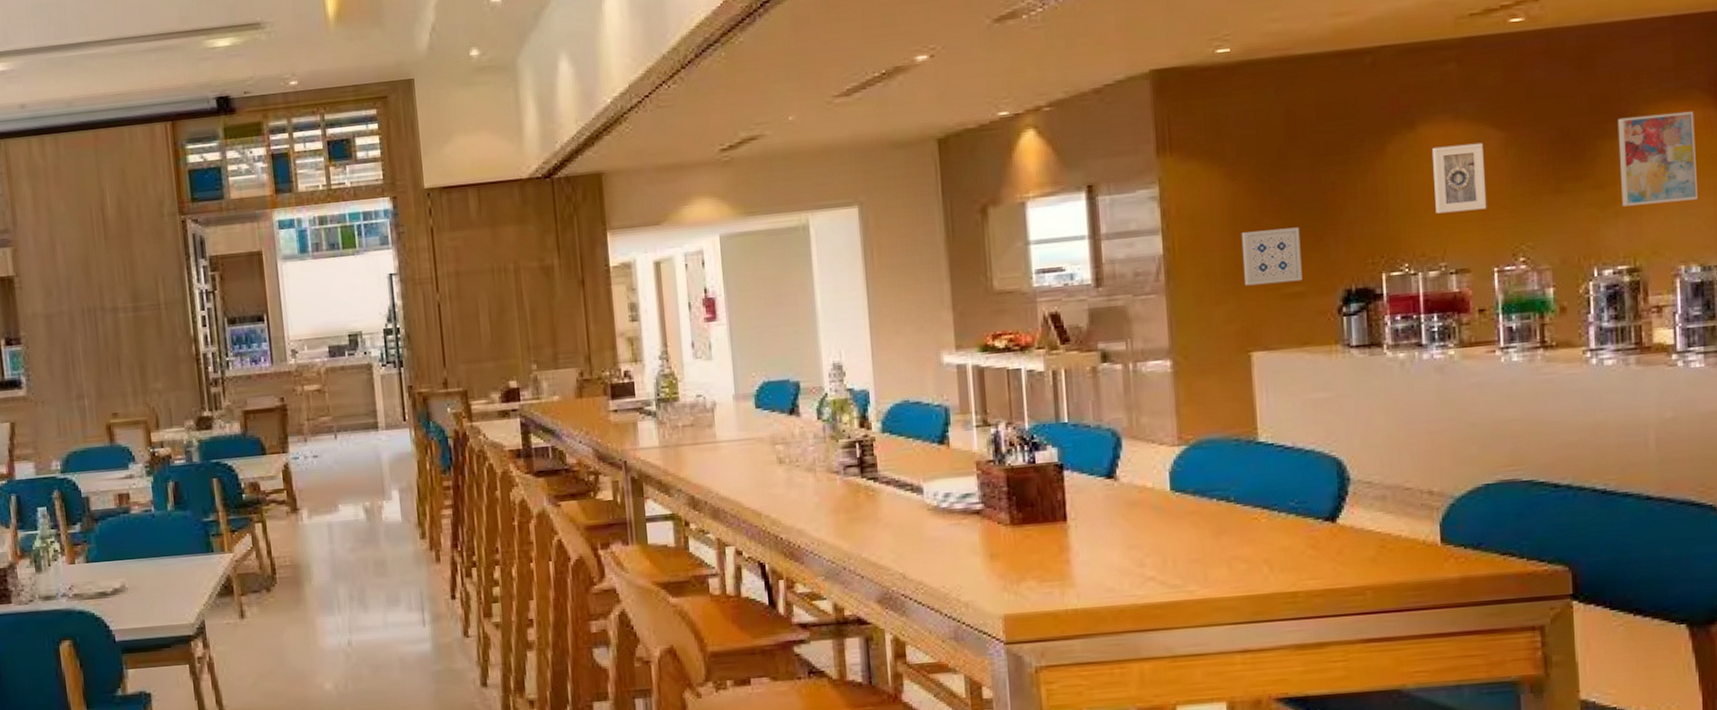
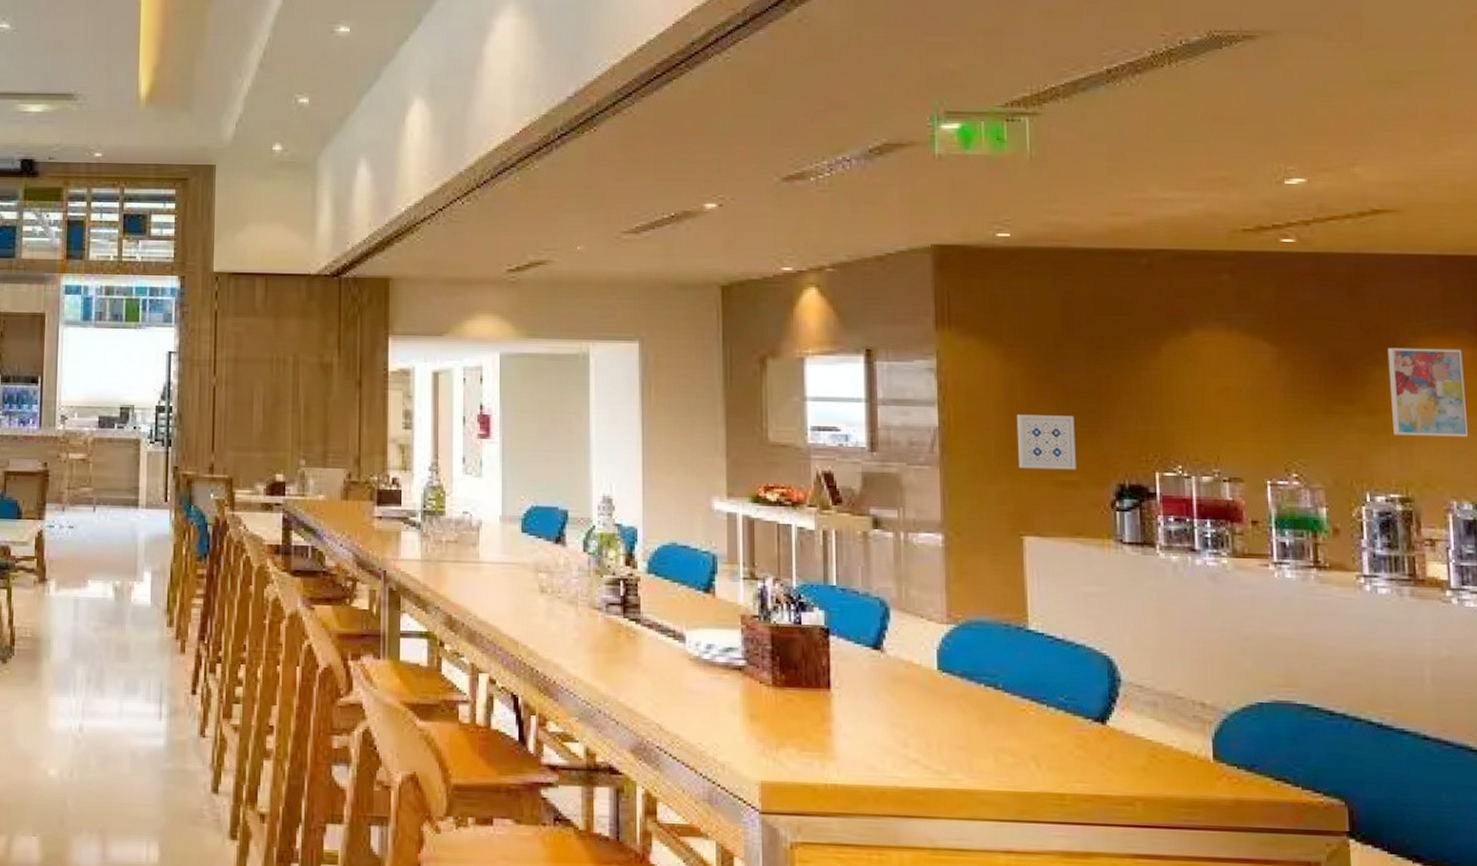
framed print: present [1431,142,1487,214] -> none [1205,353,1260,421]

